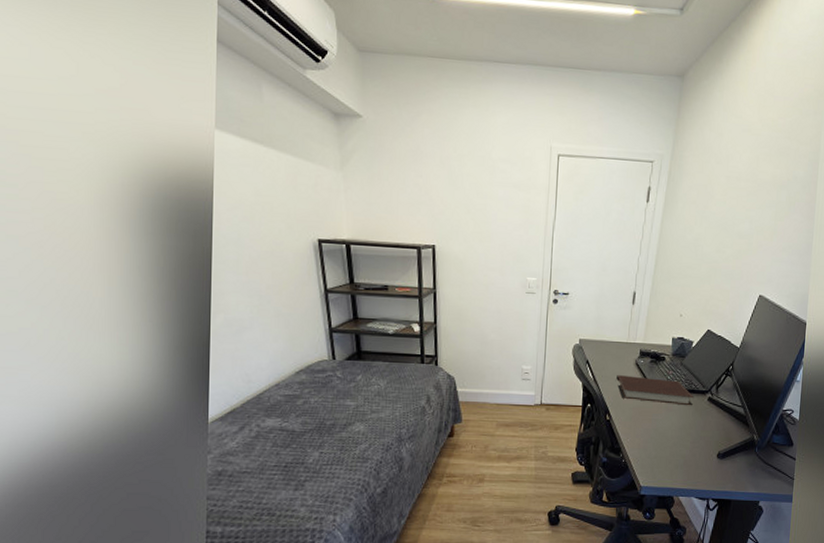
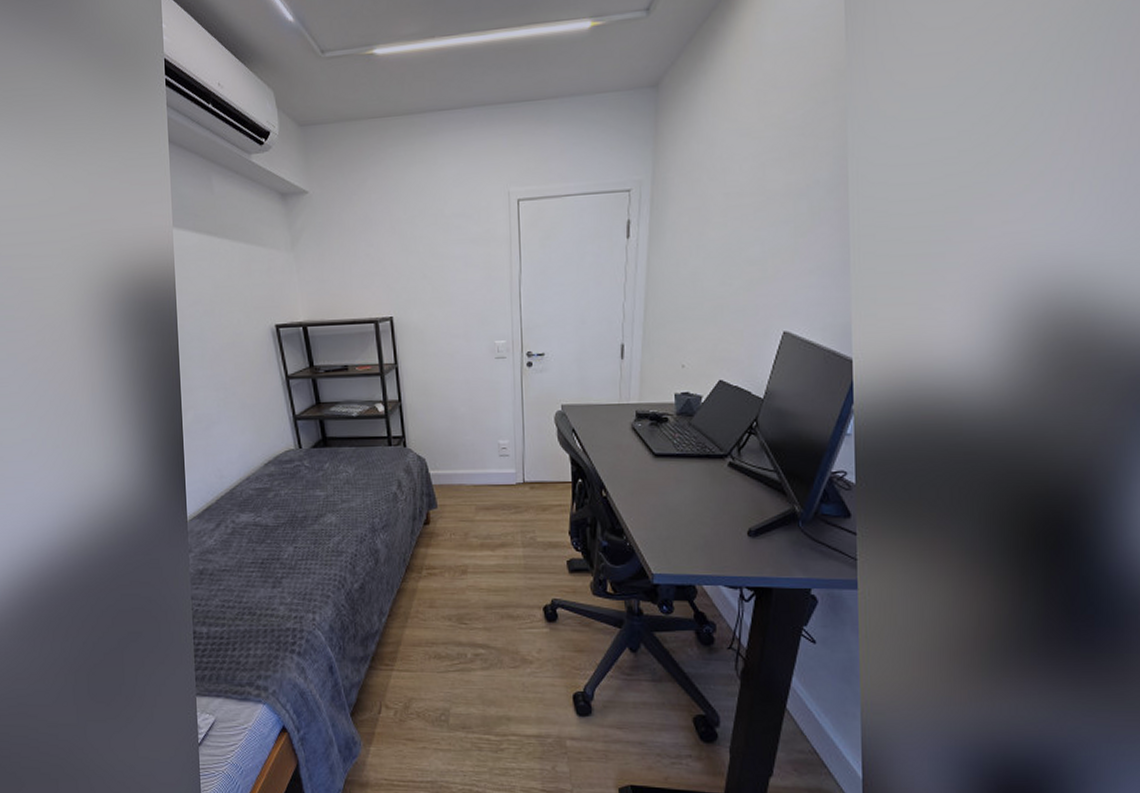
notebook: present [616,375,694,406] -> none [610,443,710,474]

